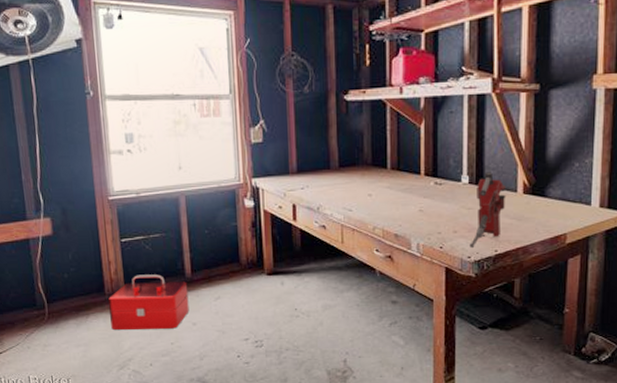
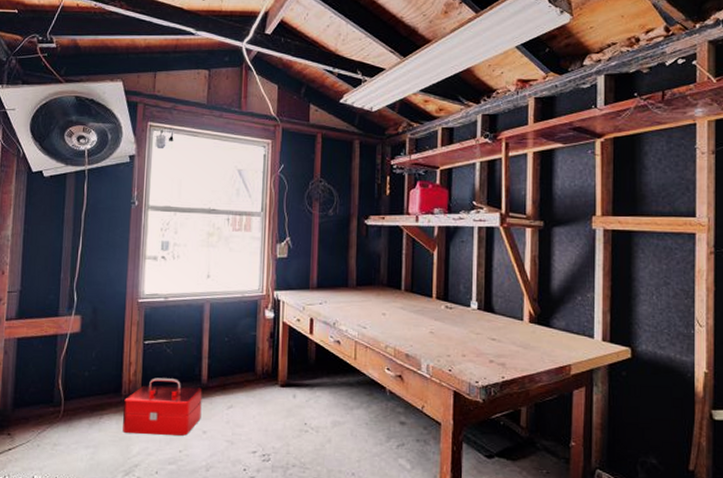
vise: present [469,172,507,249] -> none [477,299,513,374]

